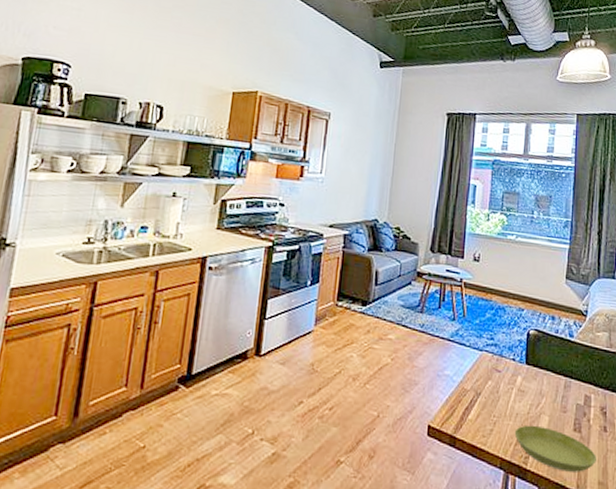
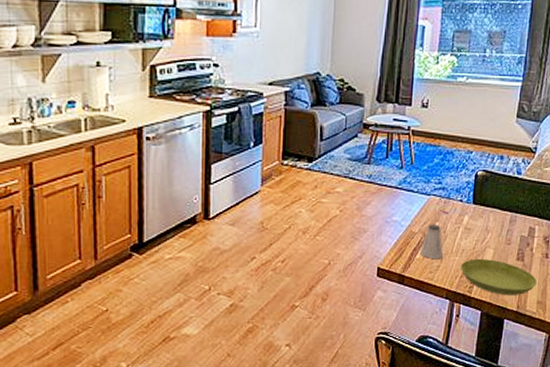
saltshaker: none [472,382,497,423] -> present [420,224,444,260]

